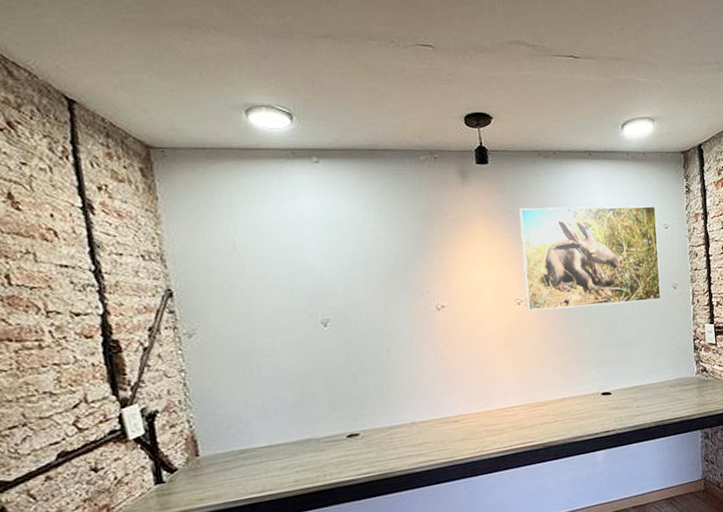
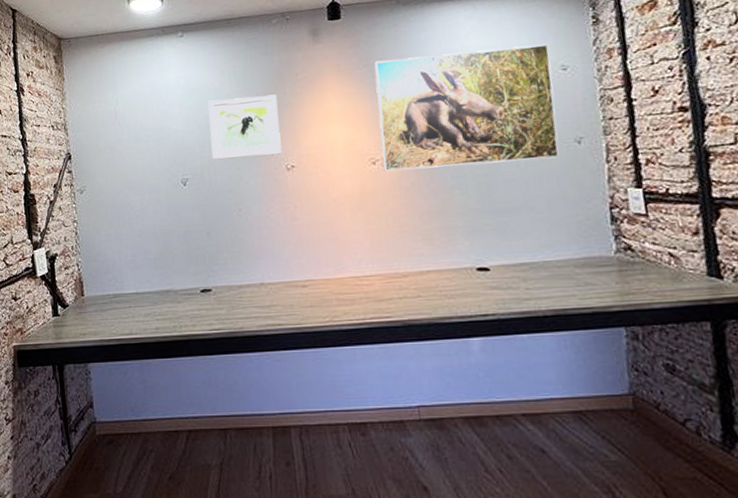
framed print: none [351,233,432,300] -> present [208,94,282,161]

